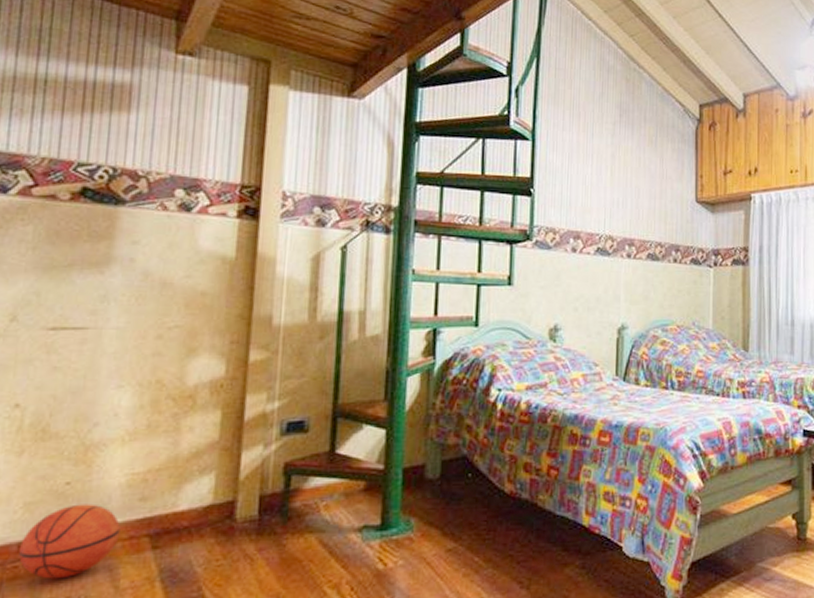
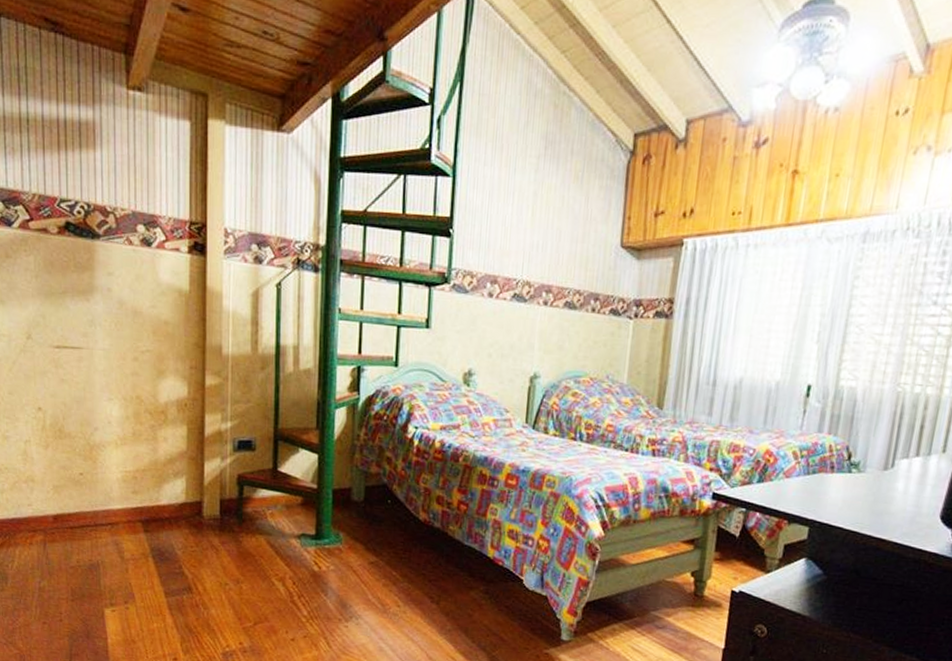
basketball: present [19,504,120,579] -> none [54,491,121,546]

